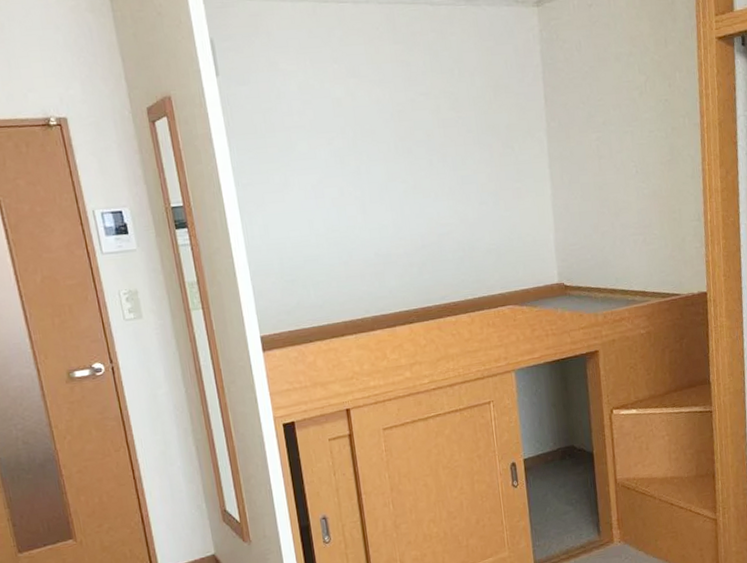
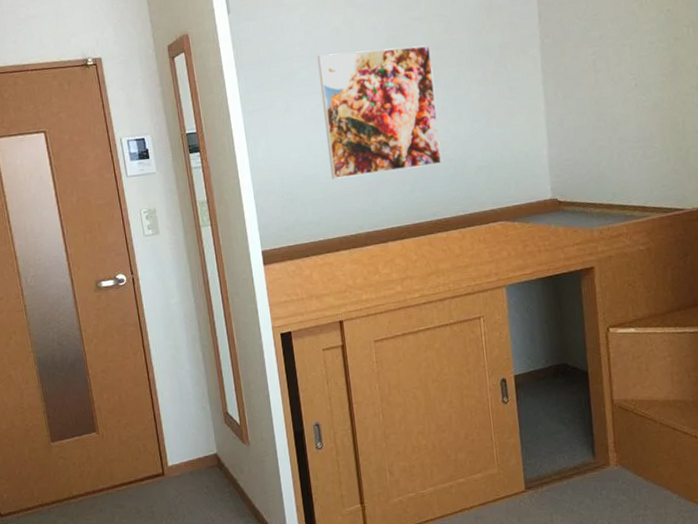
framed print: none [317,122,450,260] -> present [317,45,442,179]

